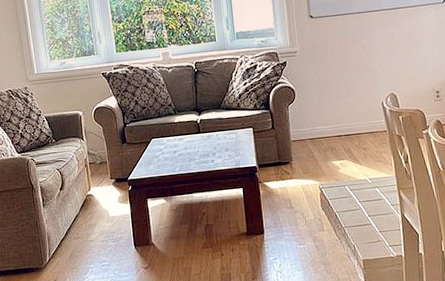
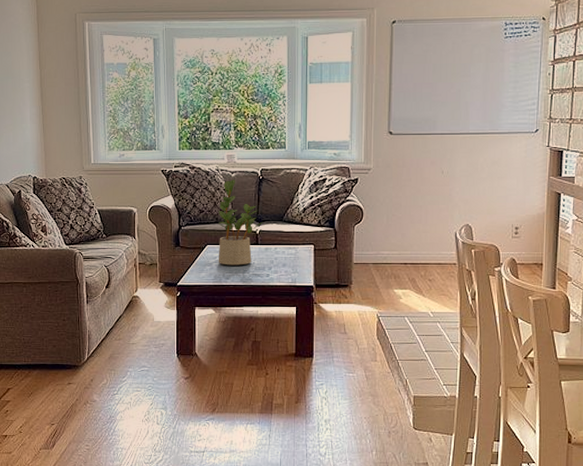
potted plant: none [159,74,203,156] -> present [218,179,263,266]

